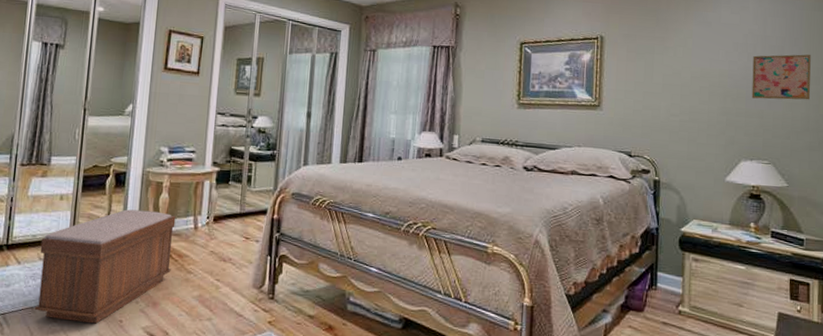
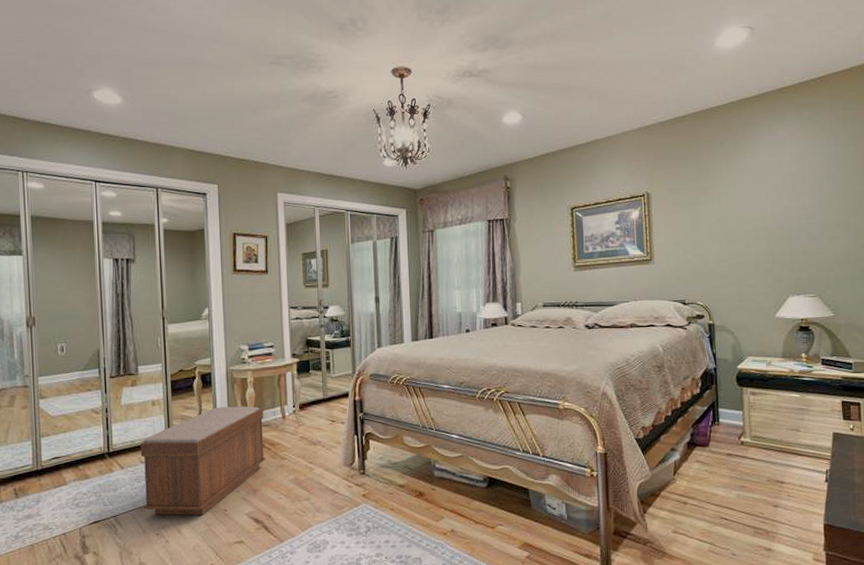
wall art: present [751,54,811,100] -> none [793,189,849,236]

